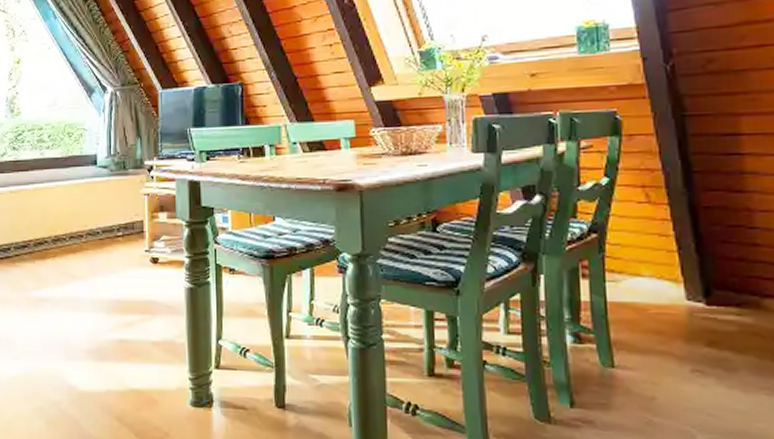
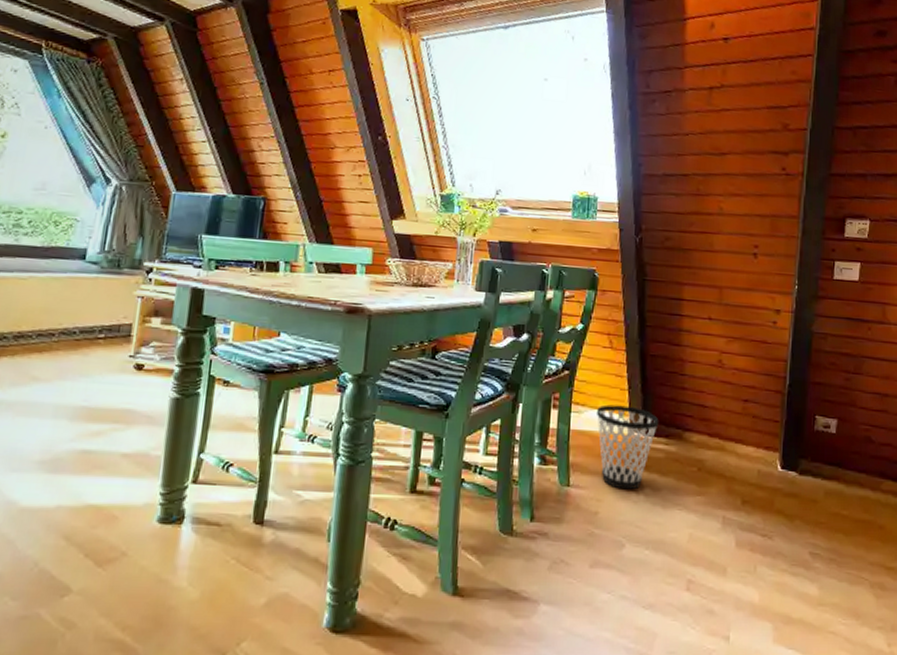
wastebasket: none [638,270,726,371] -> present [596,404,659,490]

